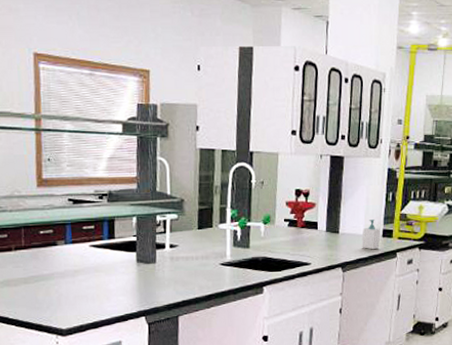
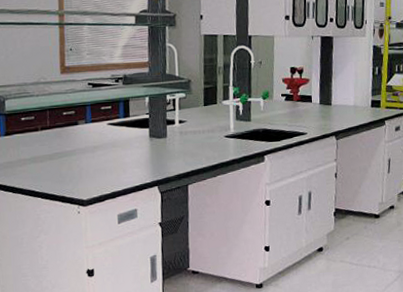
soap bottle: present [362,220,381,250] -> none [352,92,370,119]

